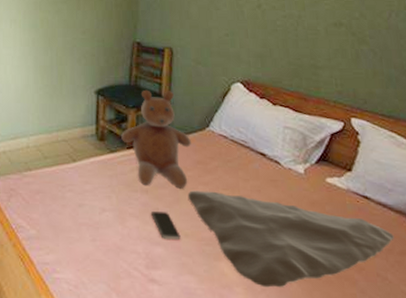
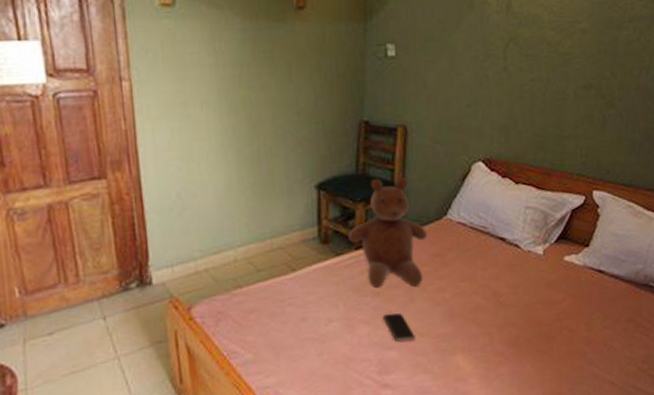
towel: present [187,190,394,288] -> none [423,284,623,374]

